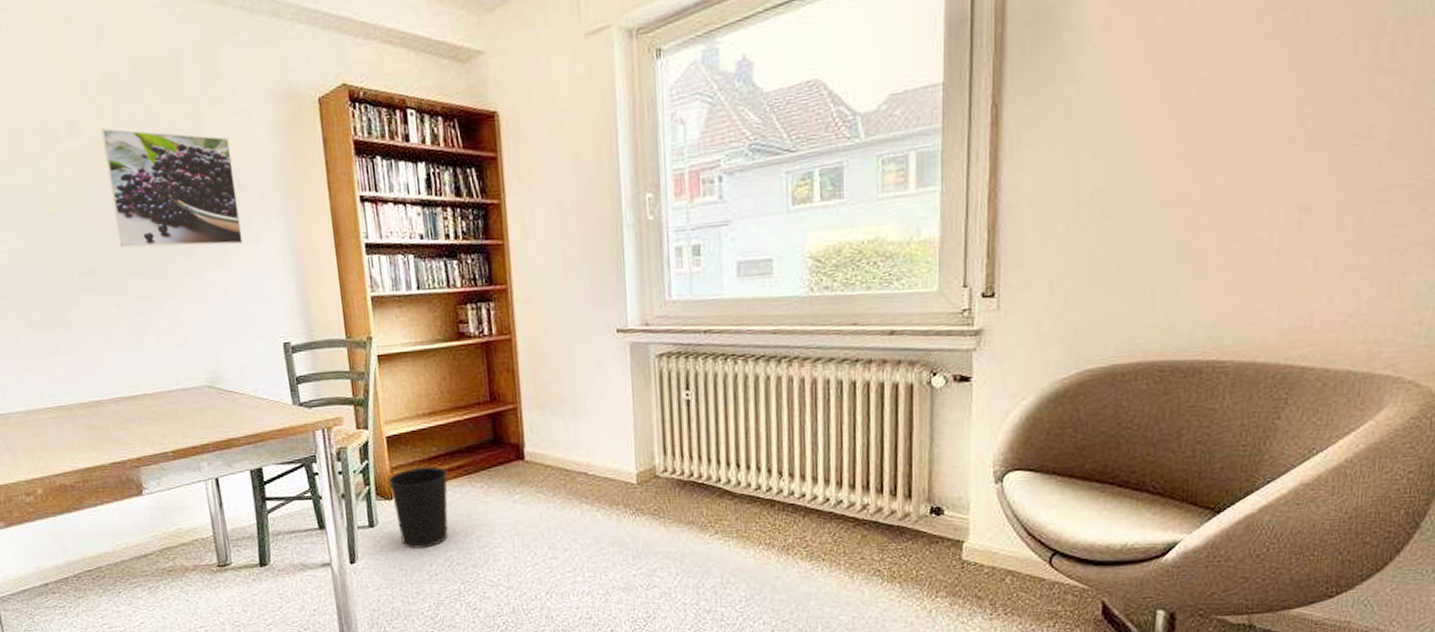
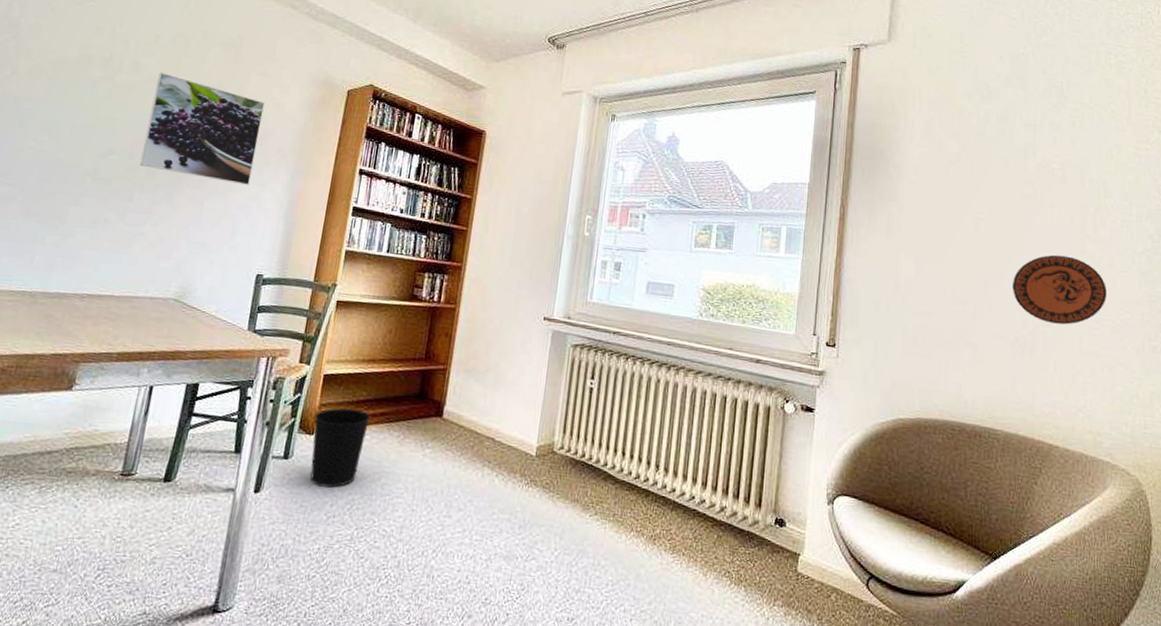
decorative plate: none [1254,104,1406,207] -> present [1013,254,1106,325]

